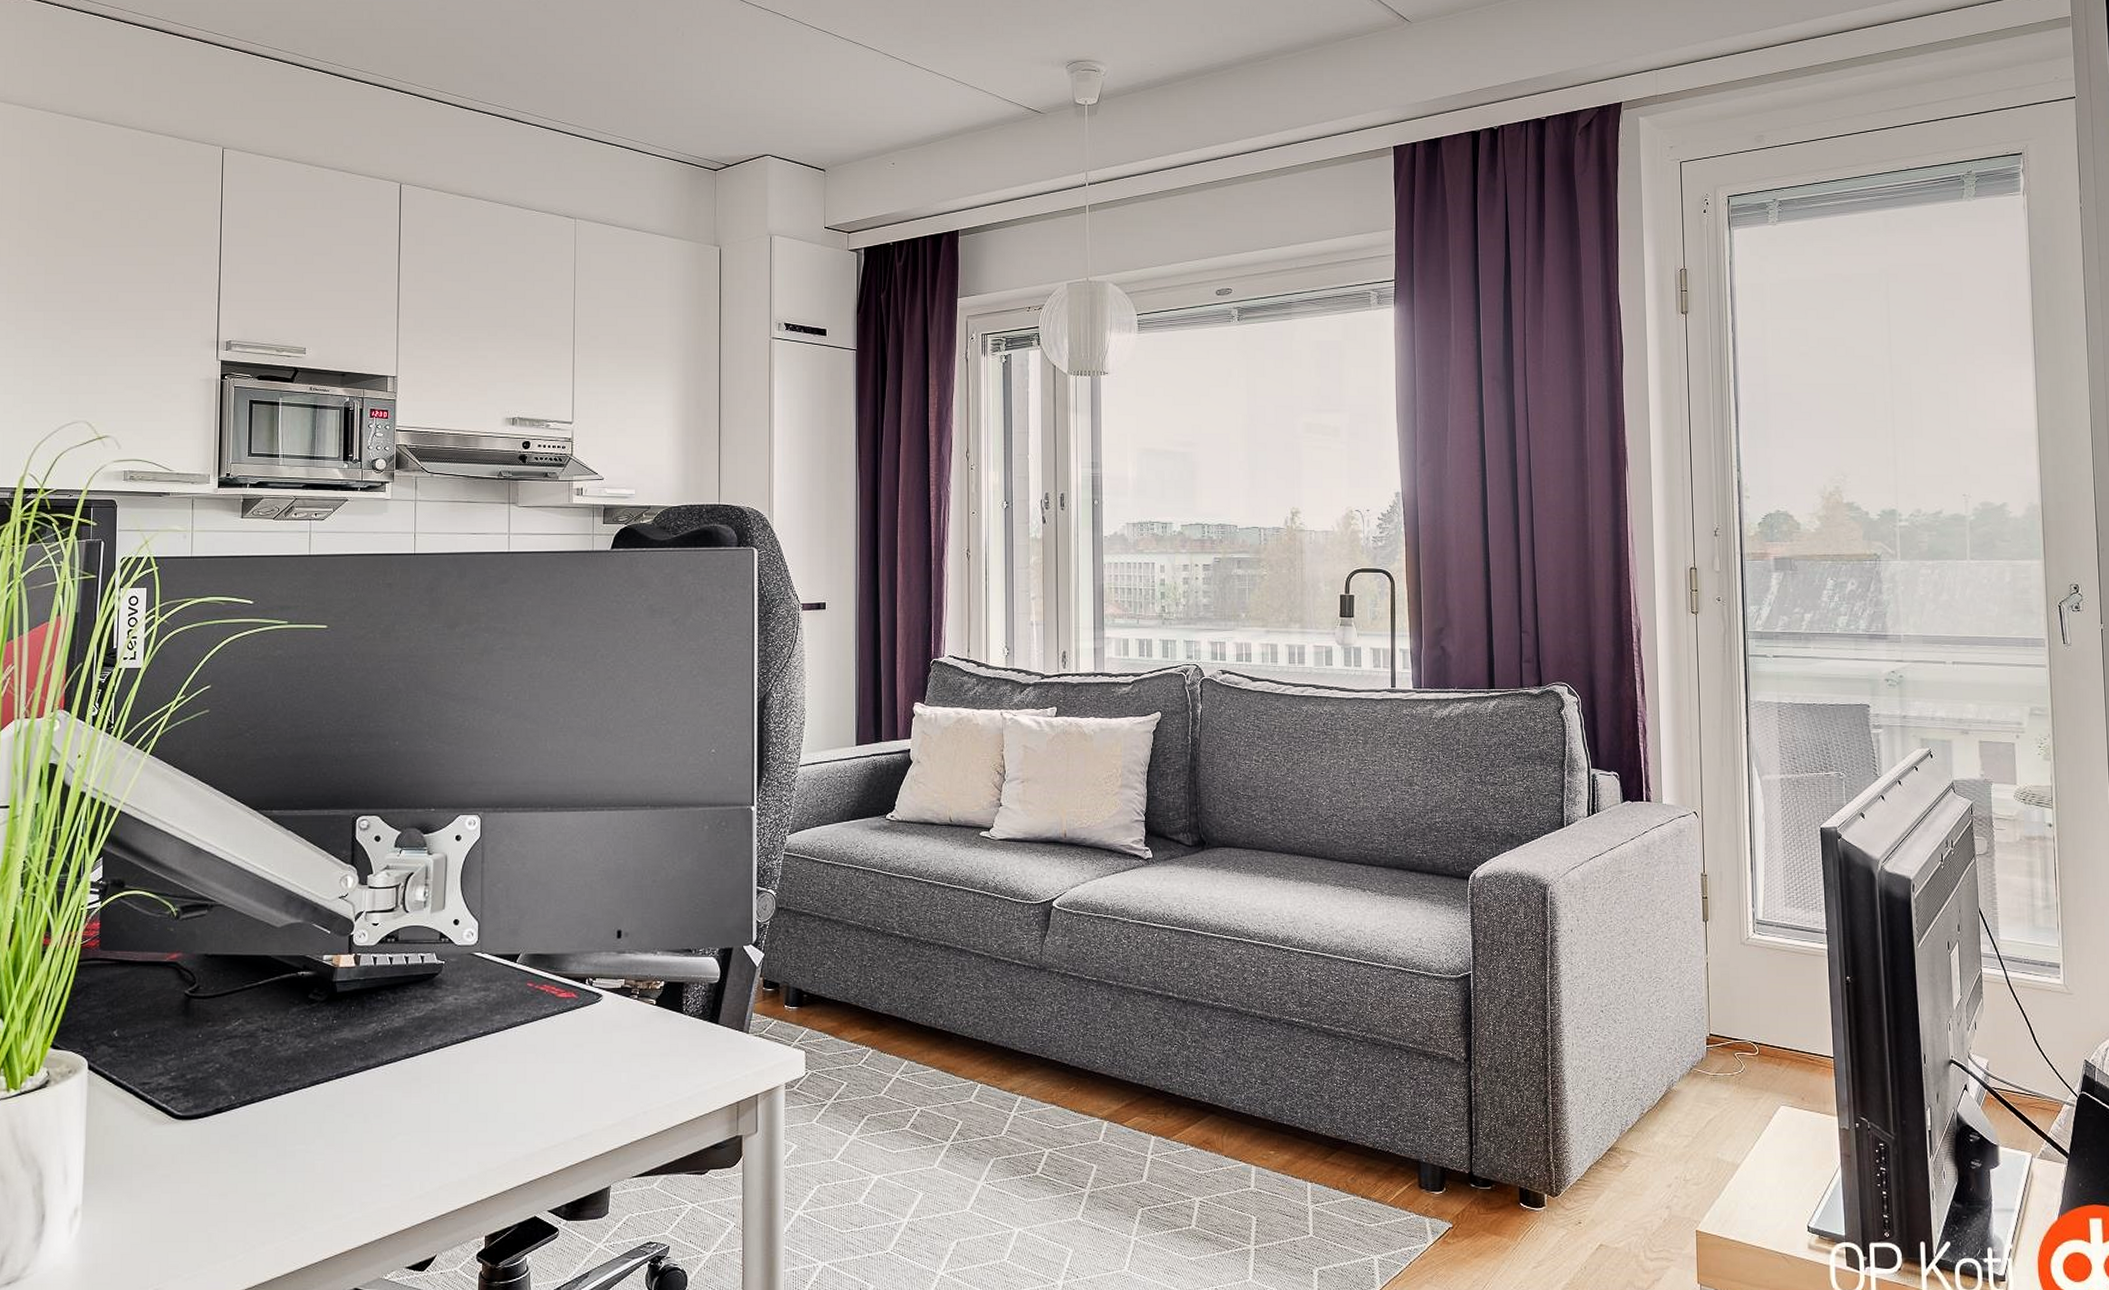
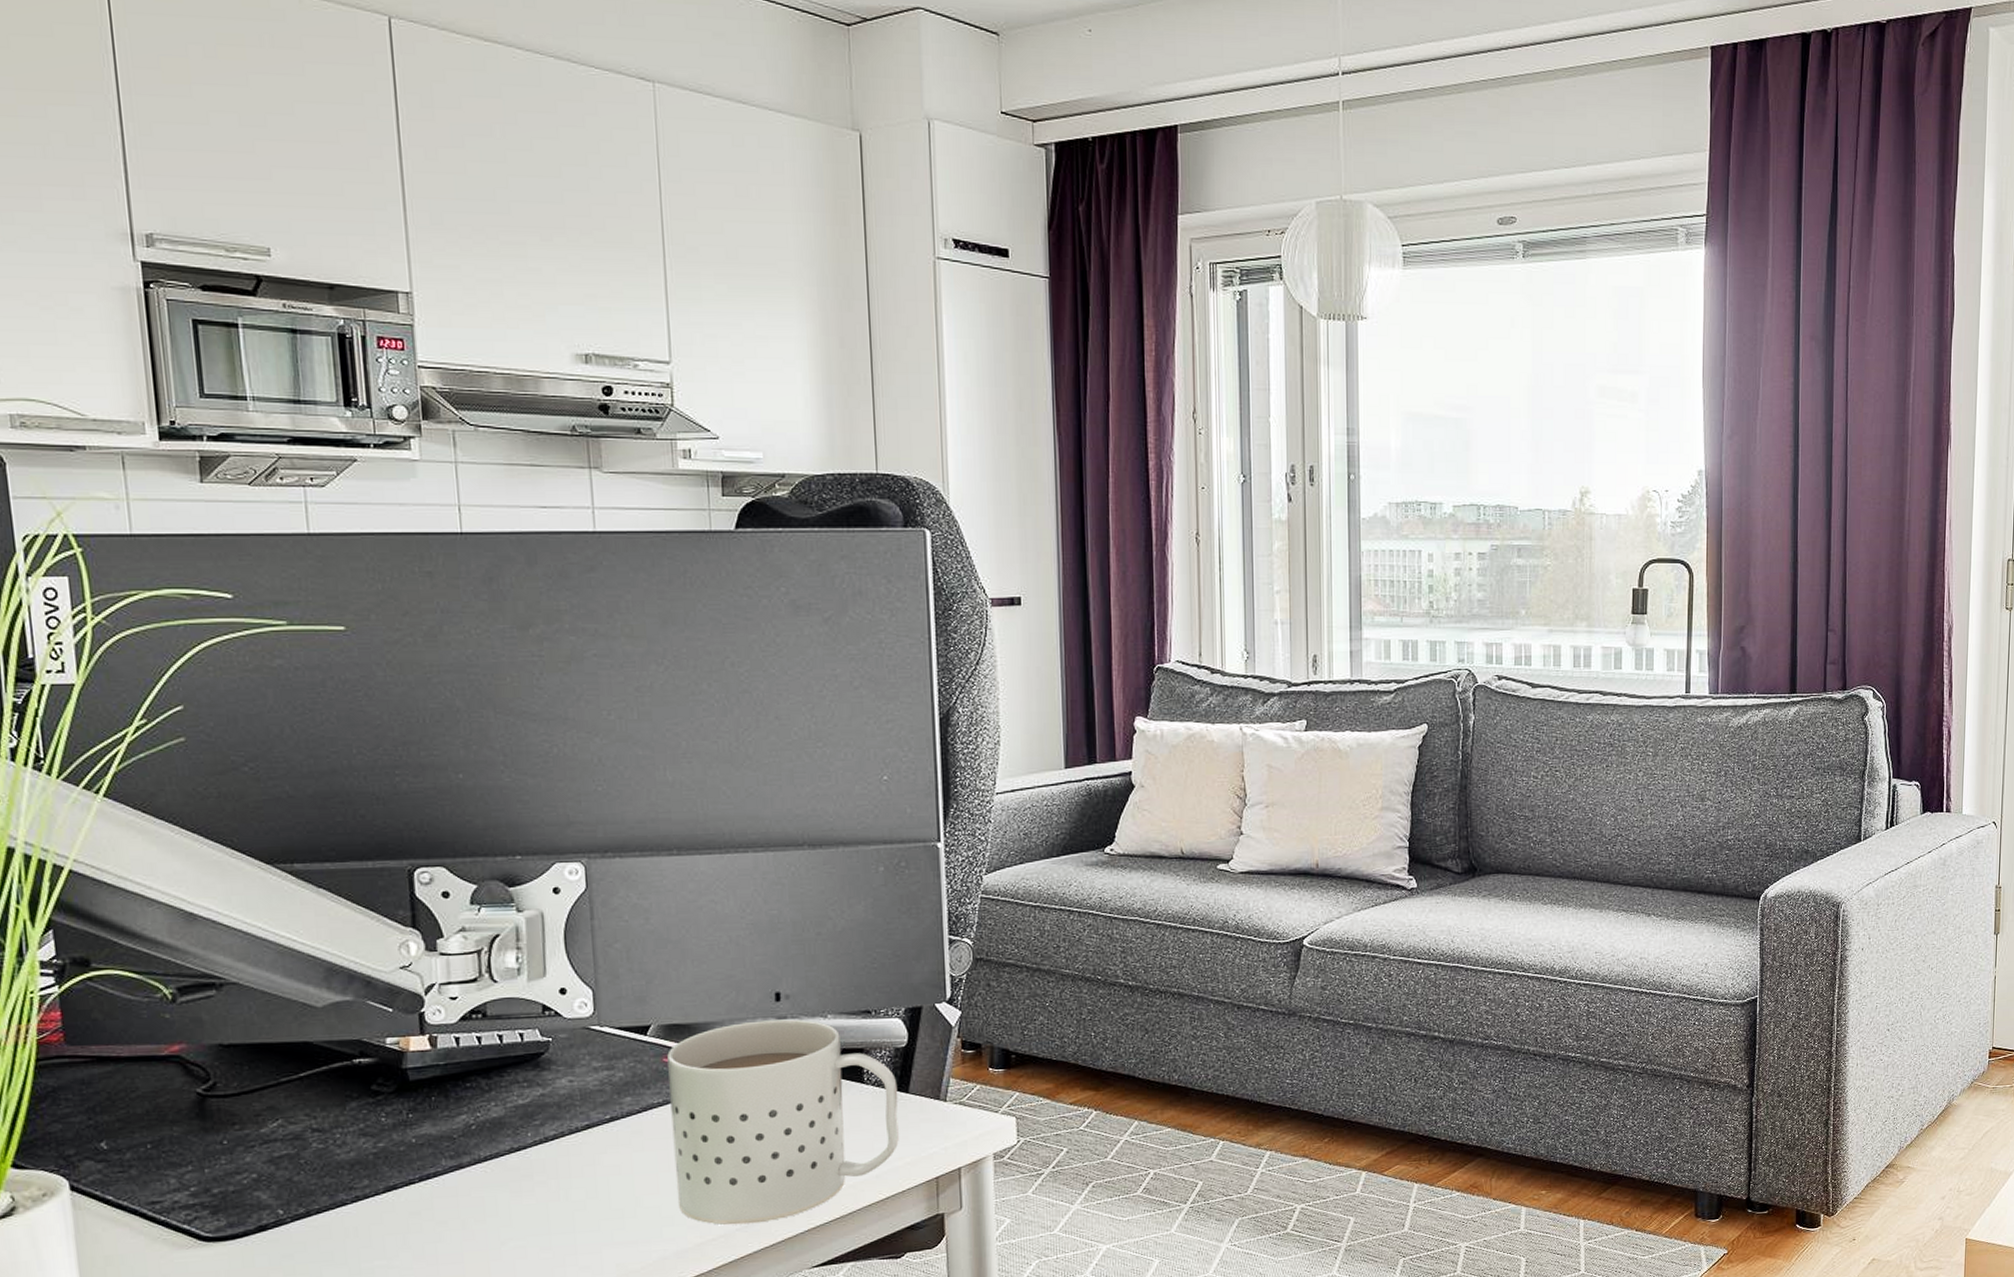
mug: none [529,954,710,1134] -> present [667,1019,900,1225]

